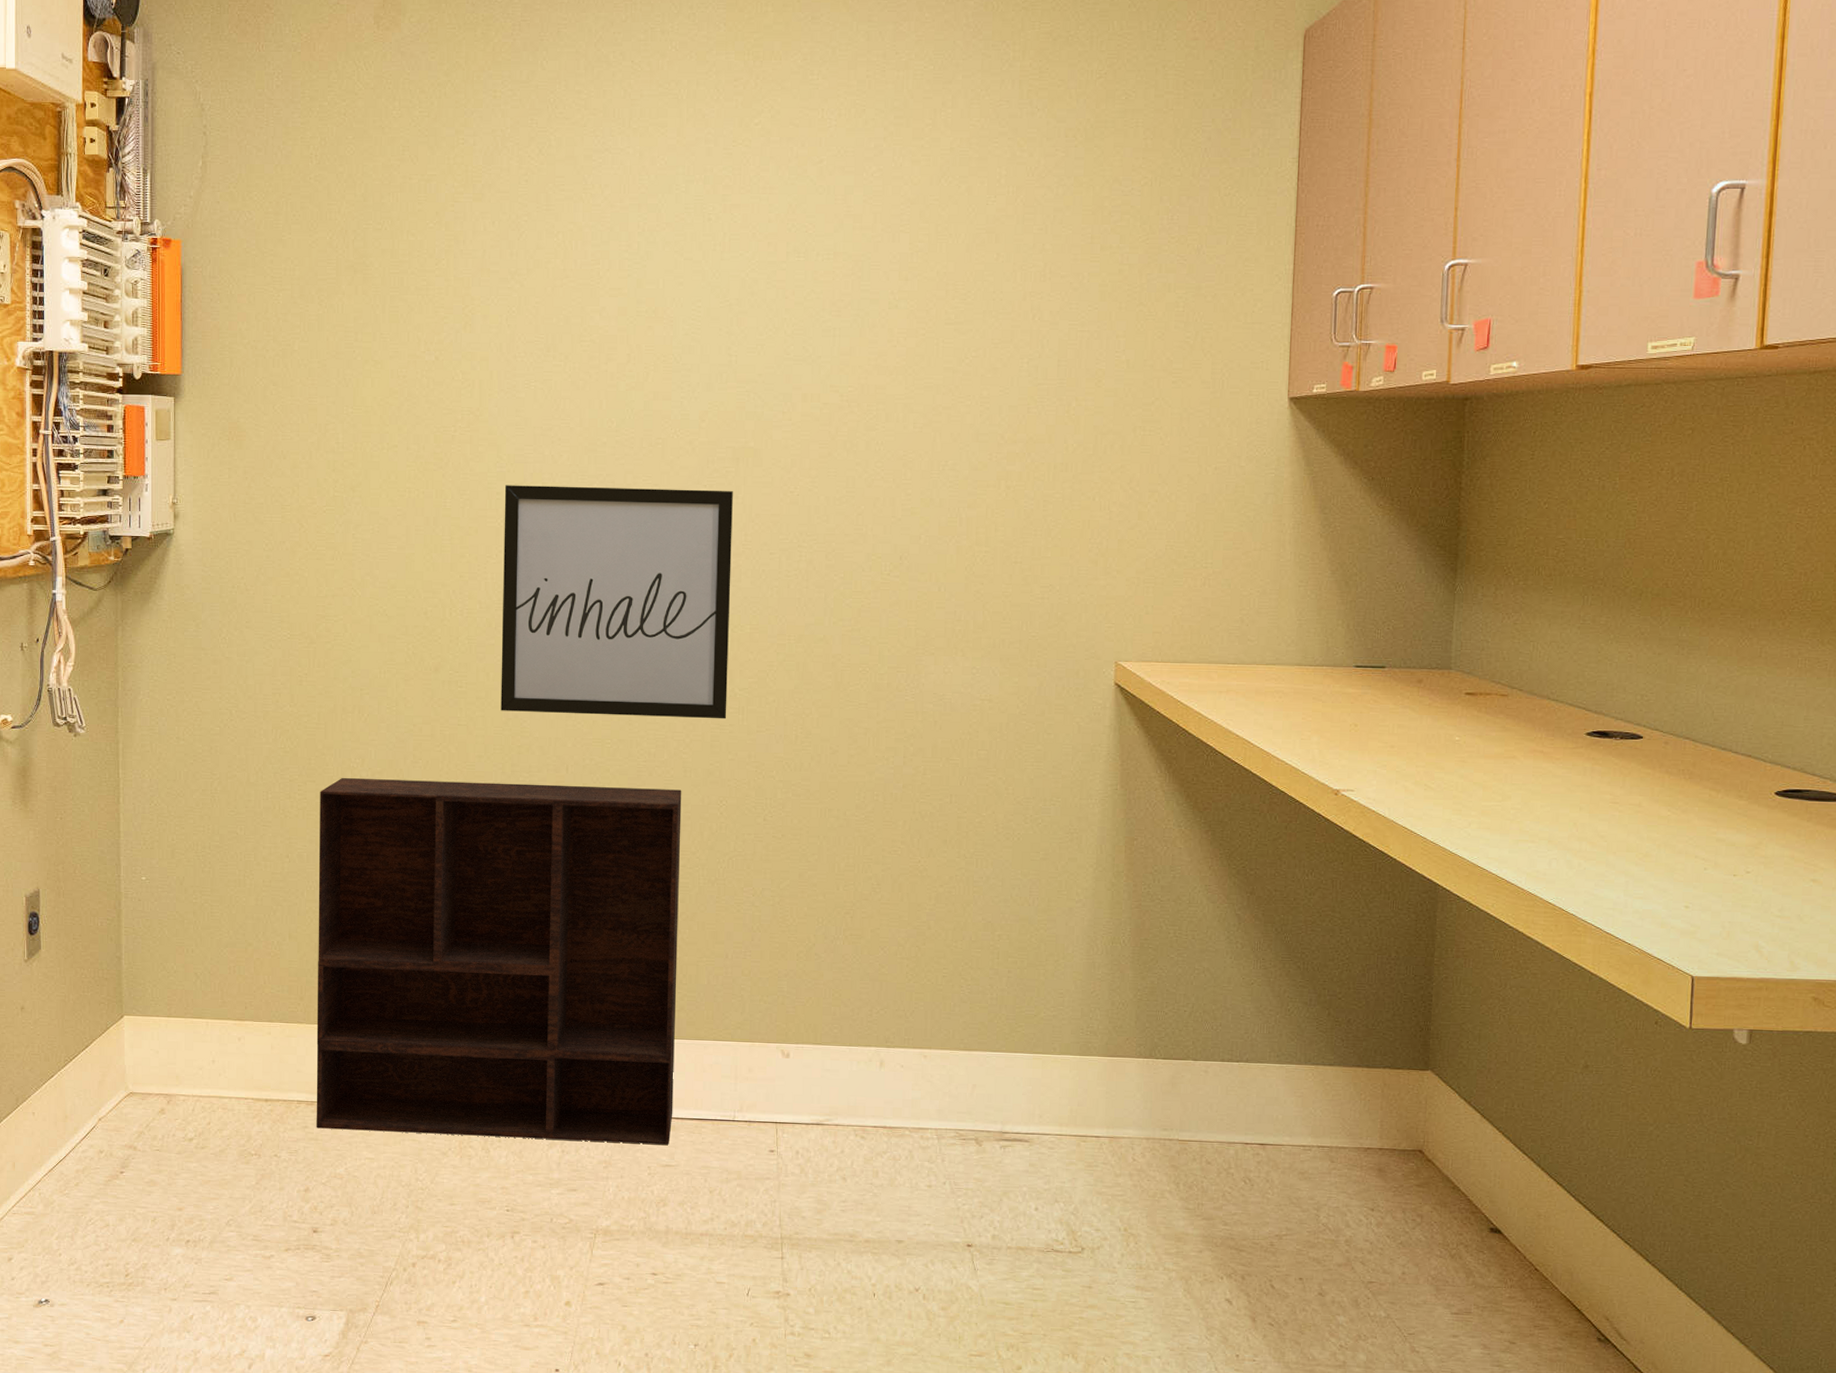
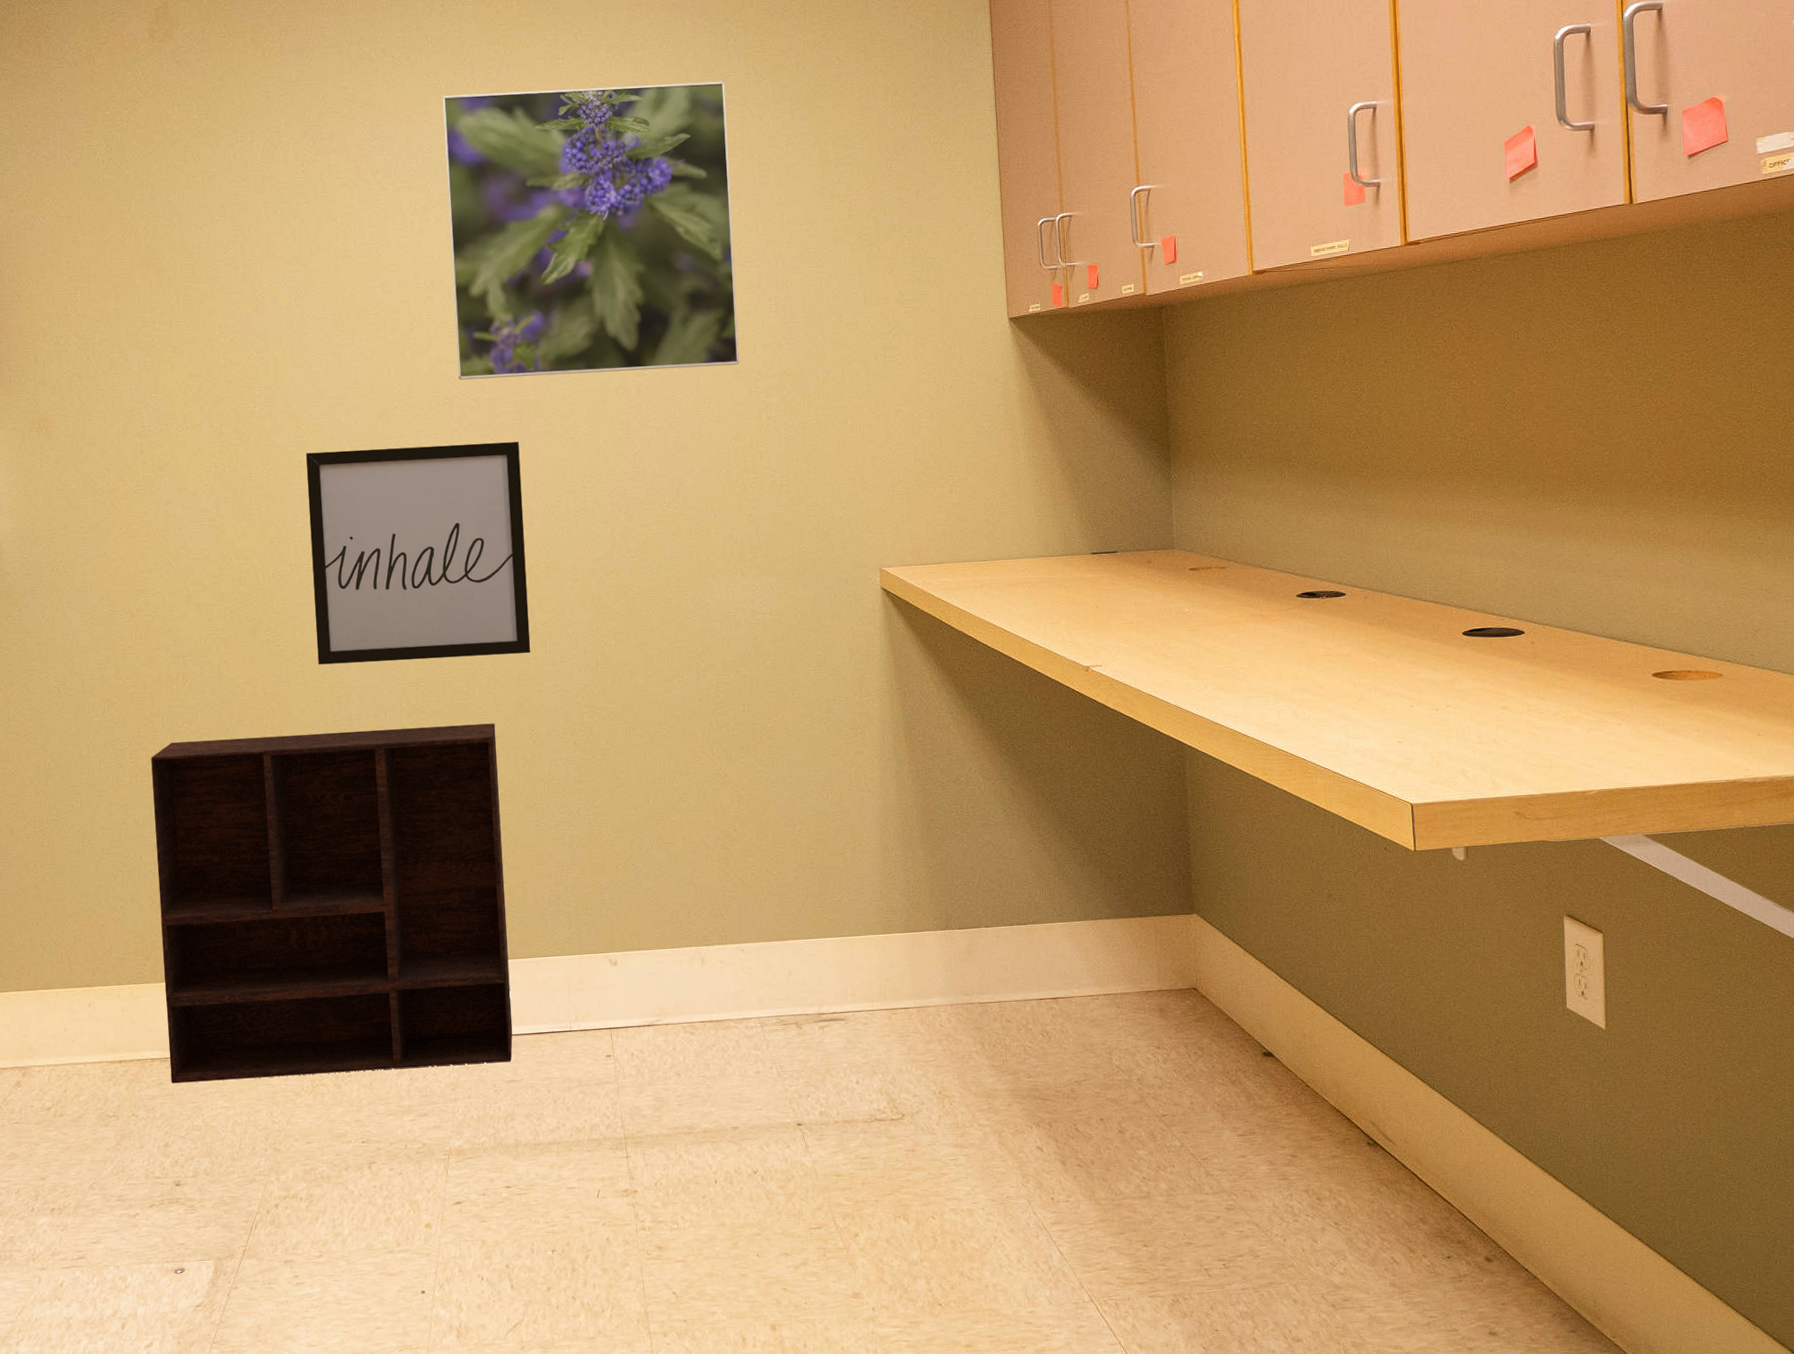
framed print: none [675,107,994,426] -> present [442,81,739,380]

